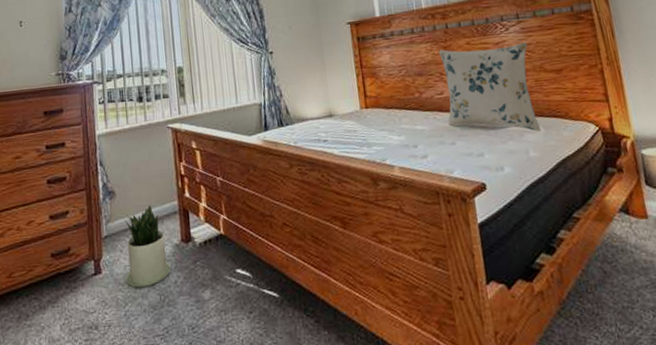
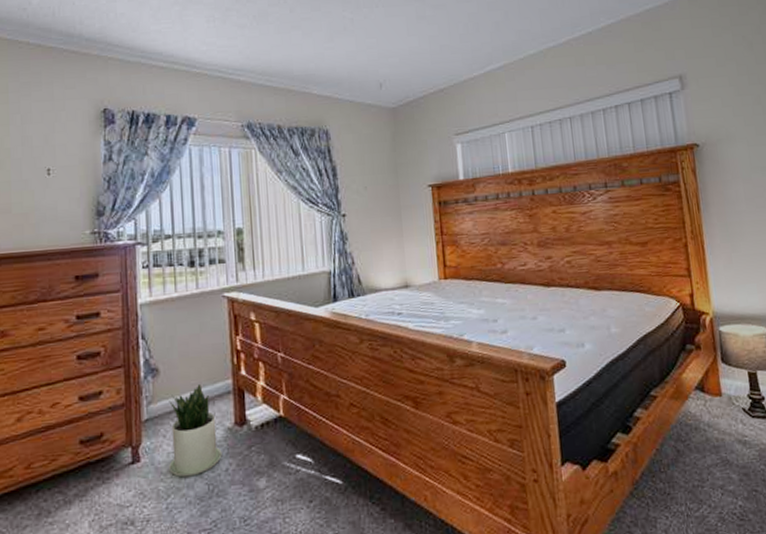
pillow: present [438,42,542,132] -> none [523,213,624,307]

